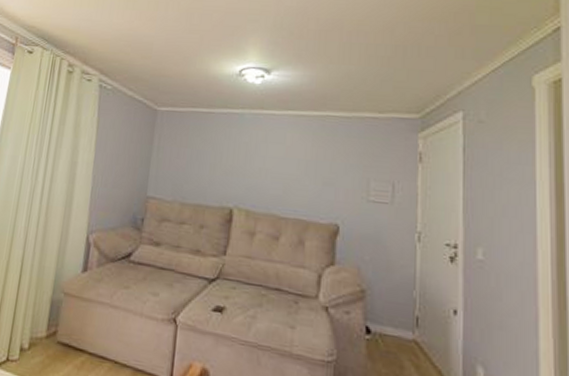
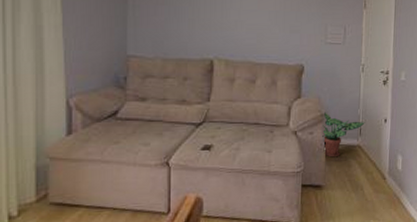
potted plant: none [362,287,424,352] -> present [322,112,365,158]

